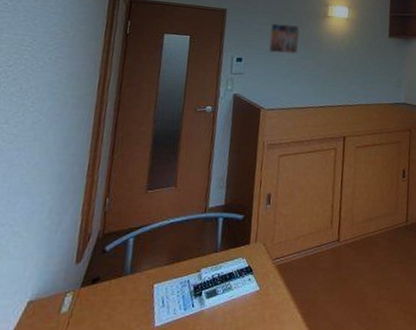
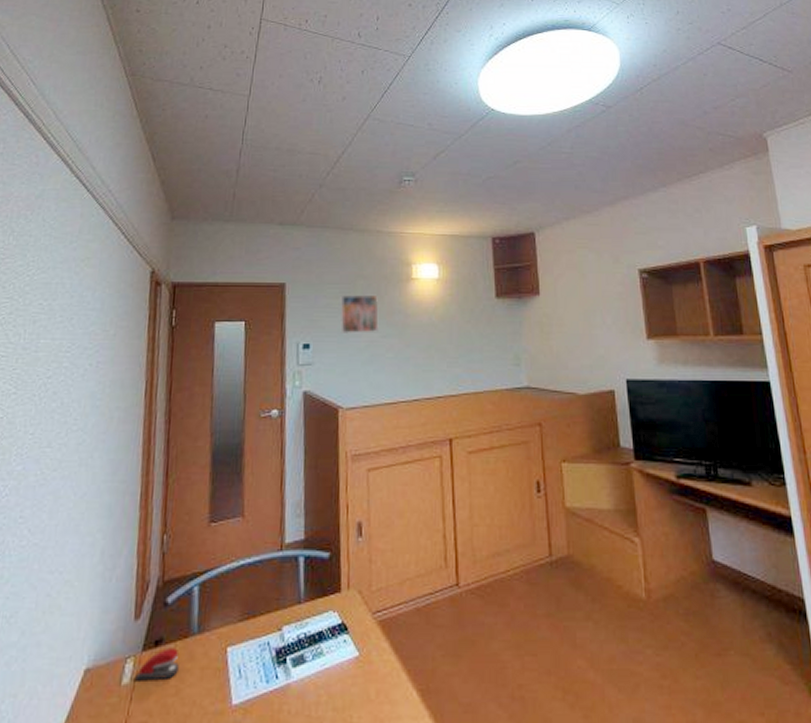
stapler: none [73,284,112,310] -> present [135,648,179,681]

